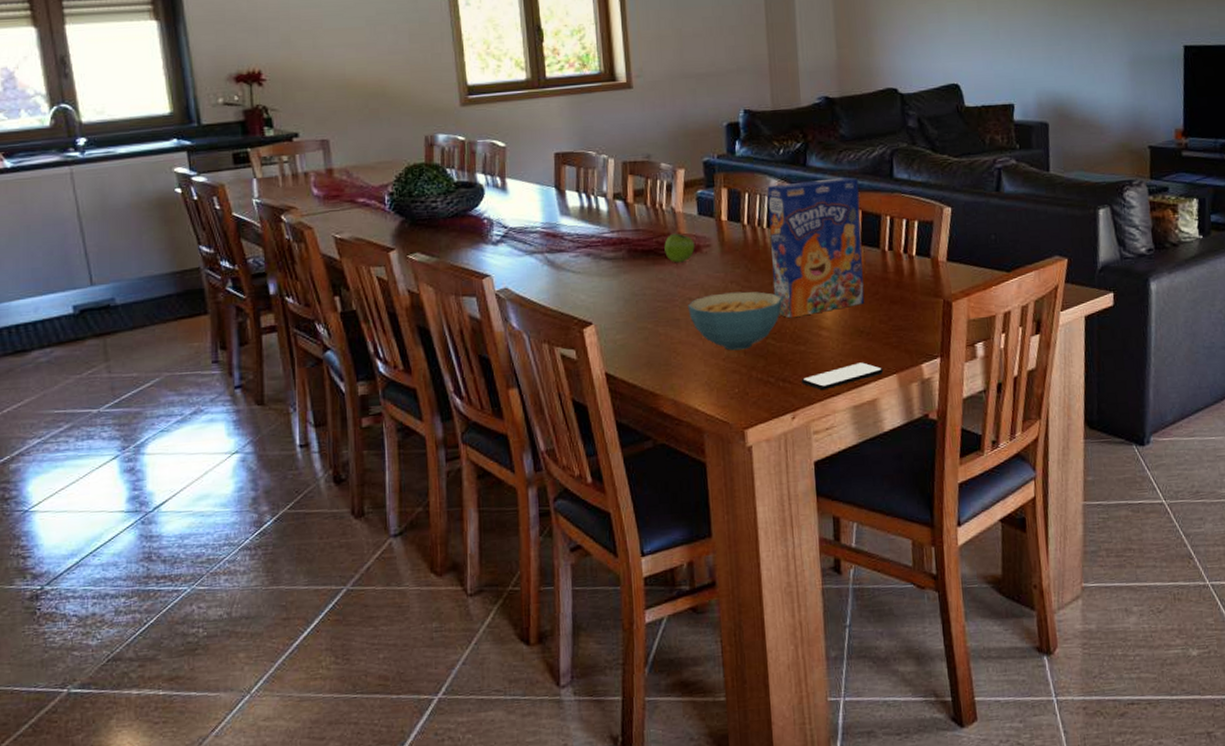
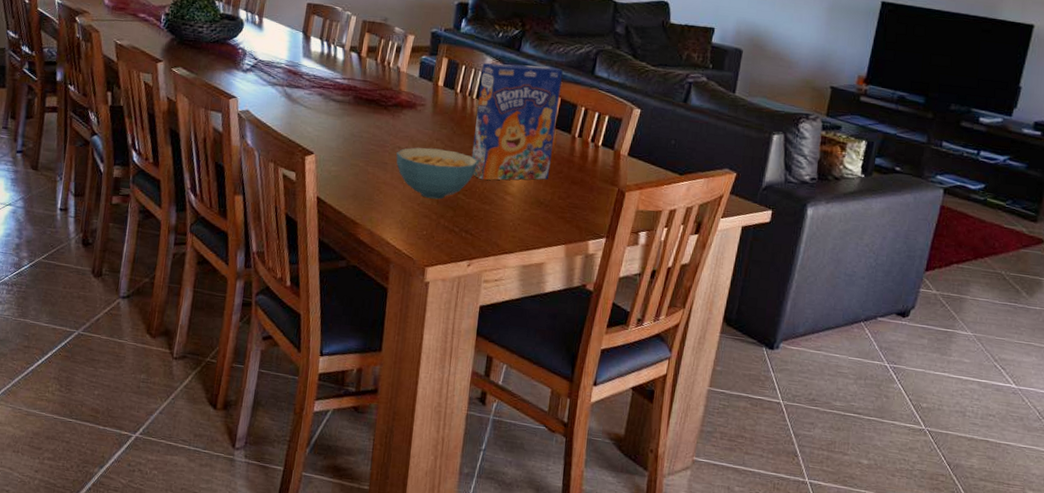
fruit: present [664,233,695,263] -> none [385,89,412,116]
smartphone: present [801,362,884,391] -> none [481,229,554,247]

